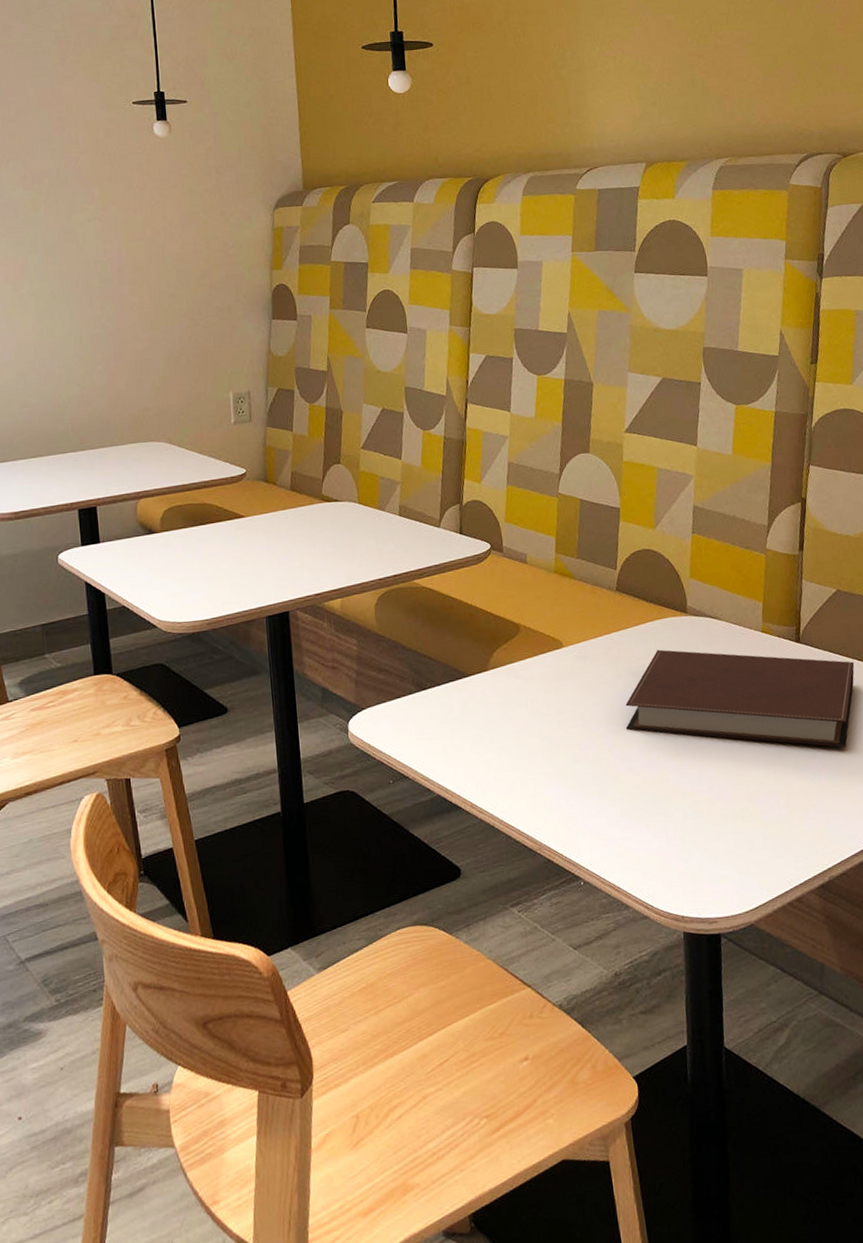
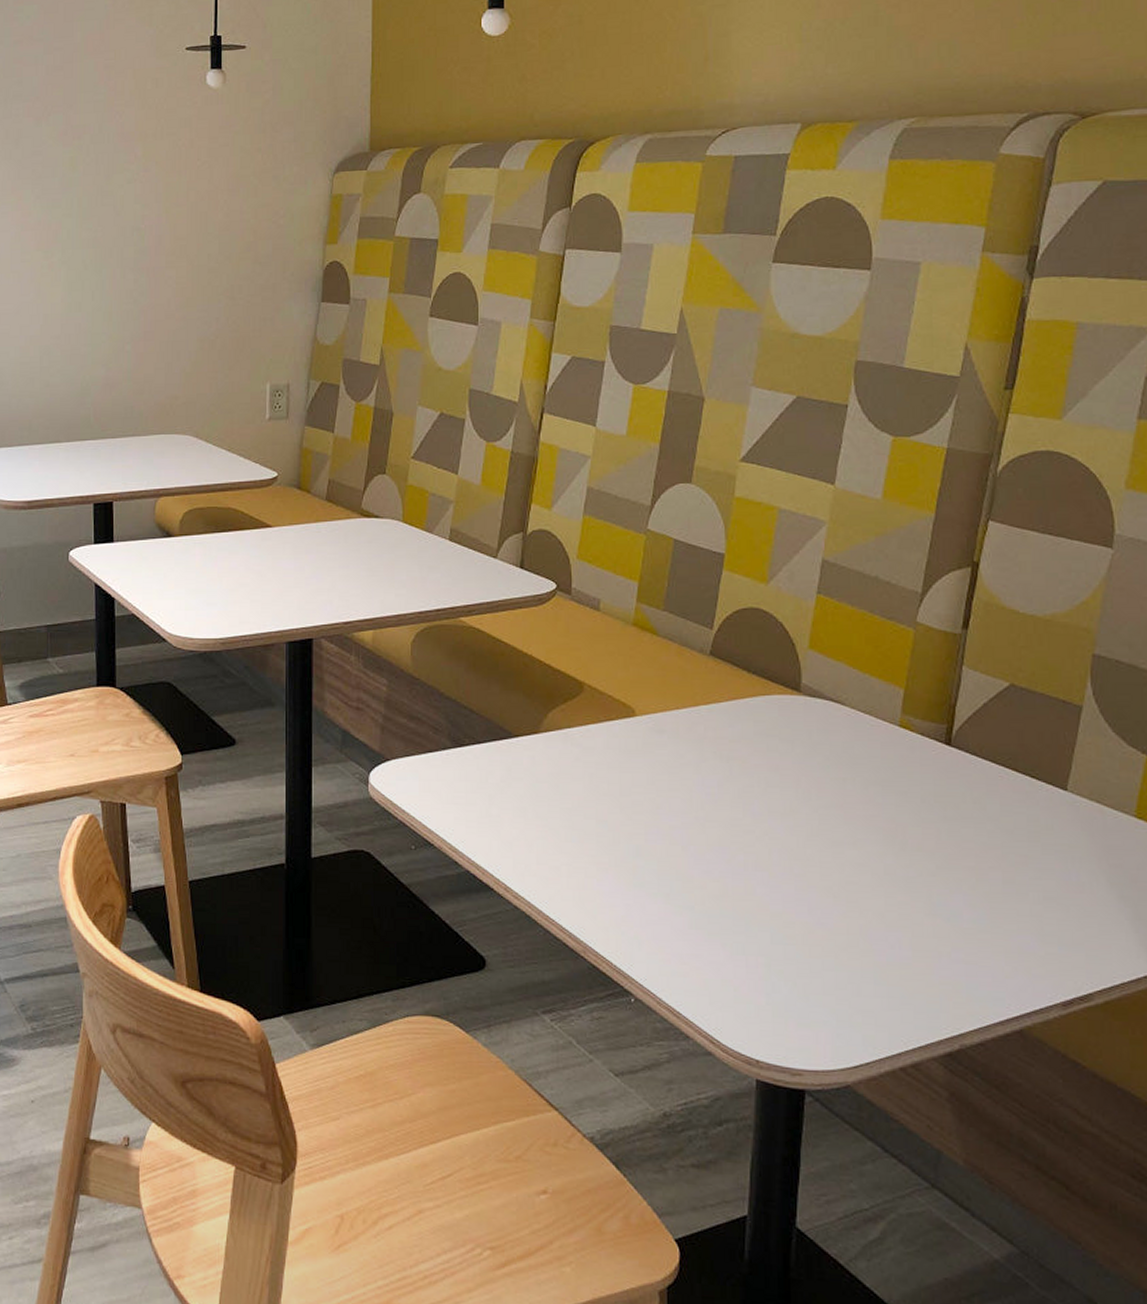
notebook: present [625,649,855,748] -> none [705,733,1025,885]

